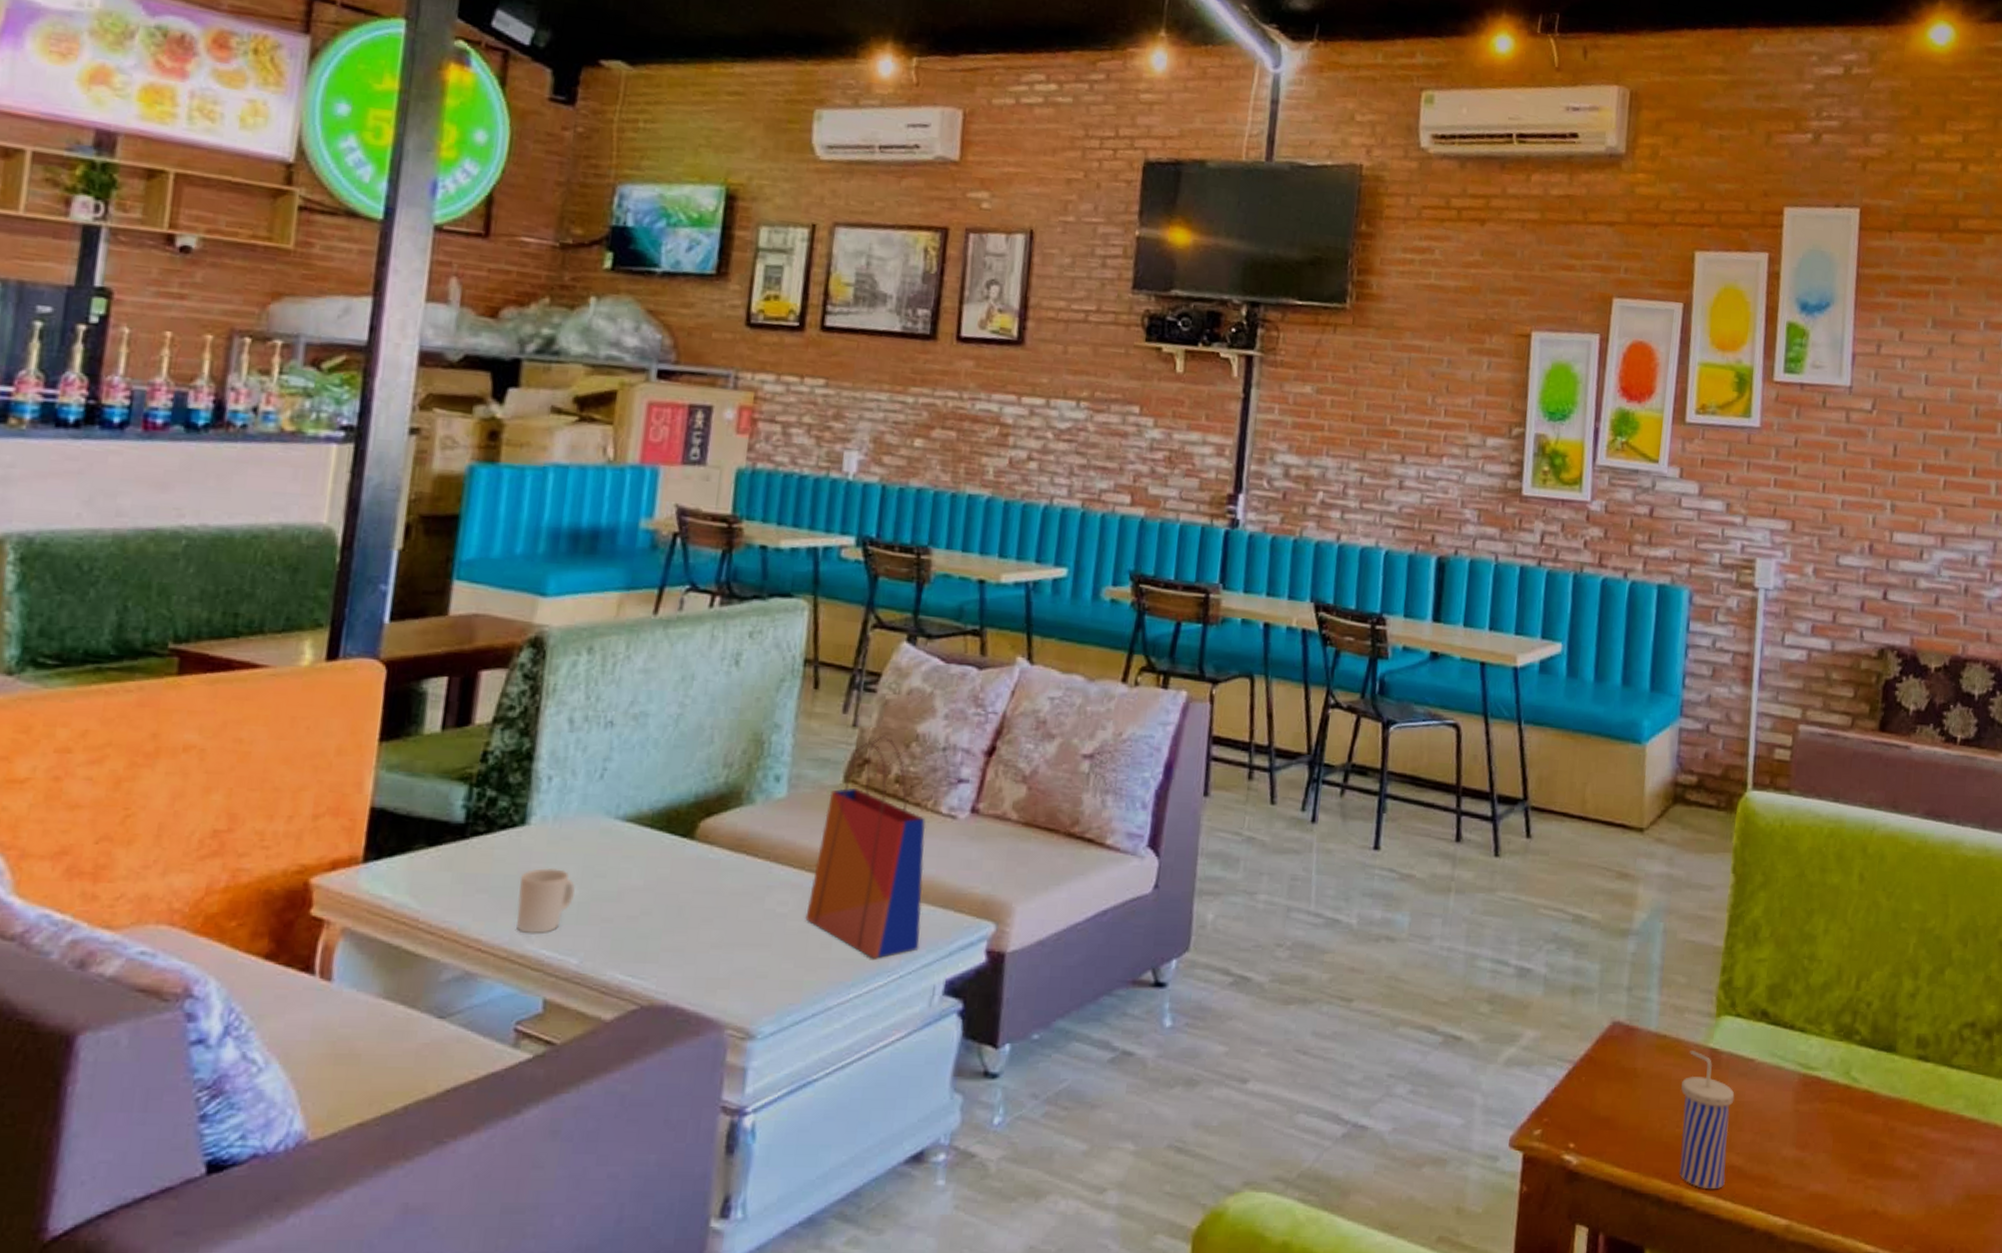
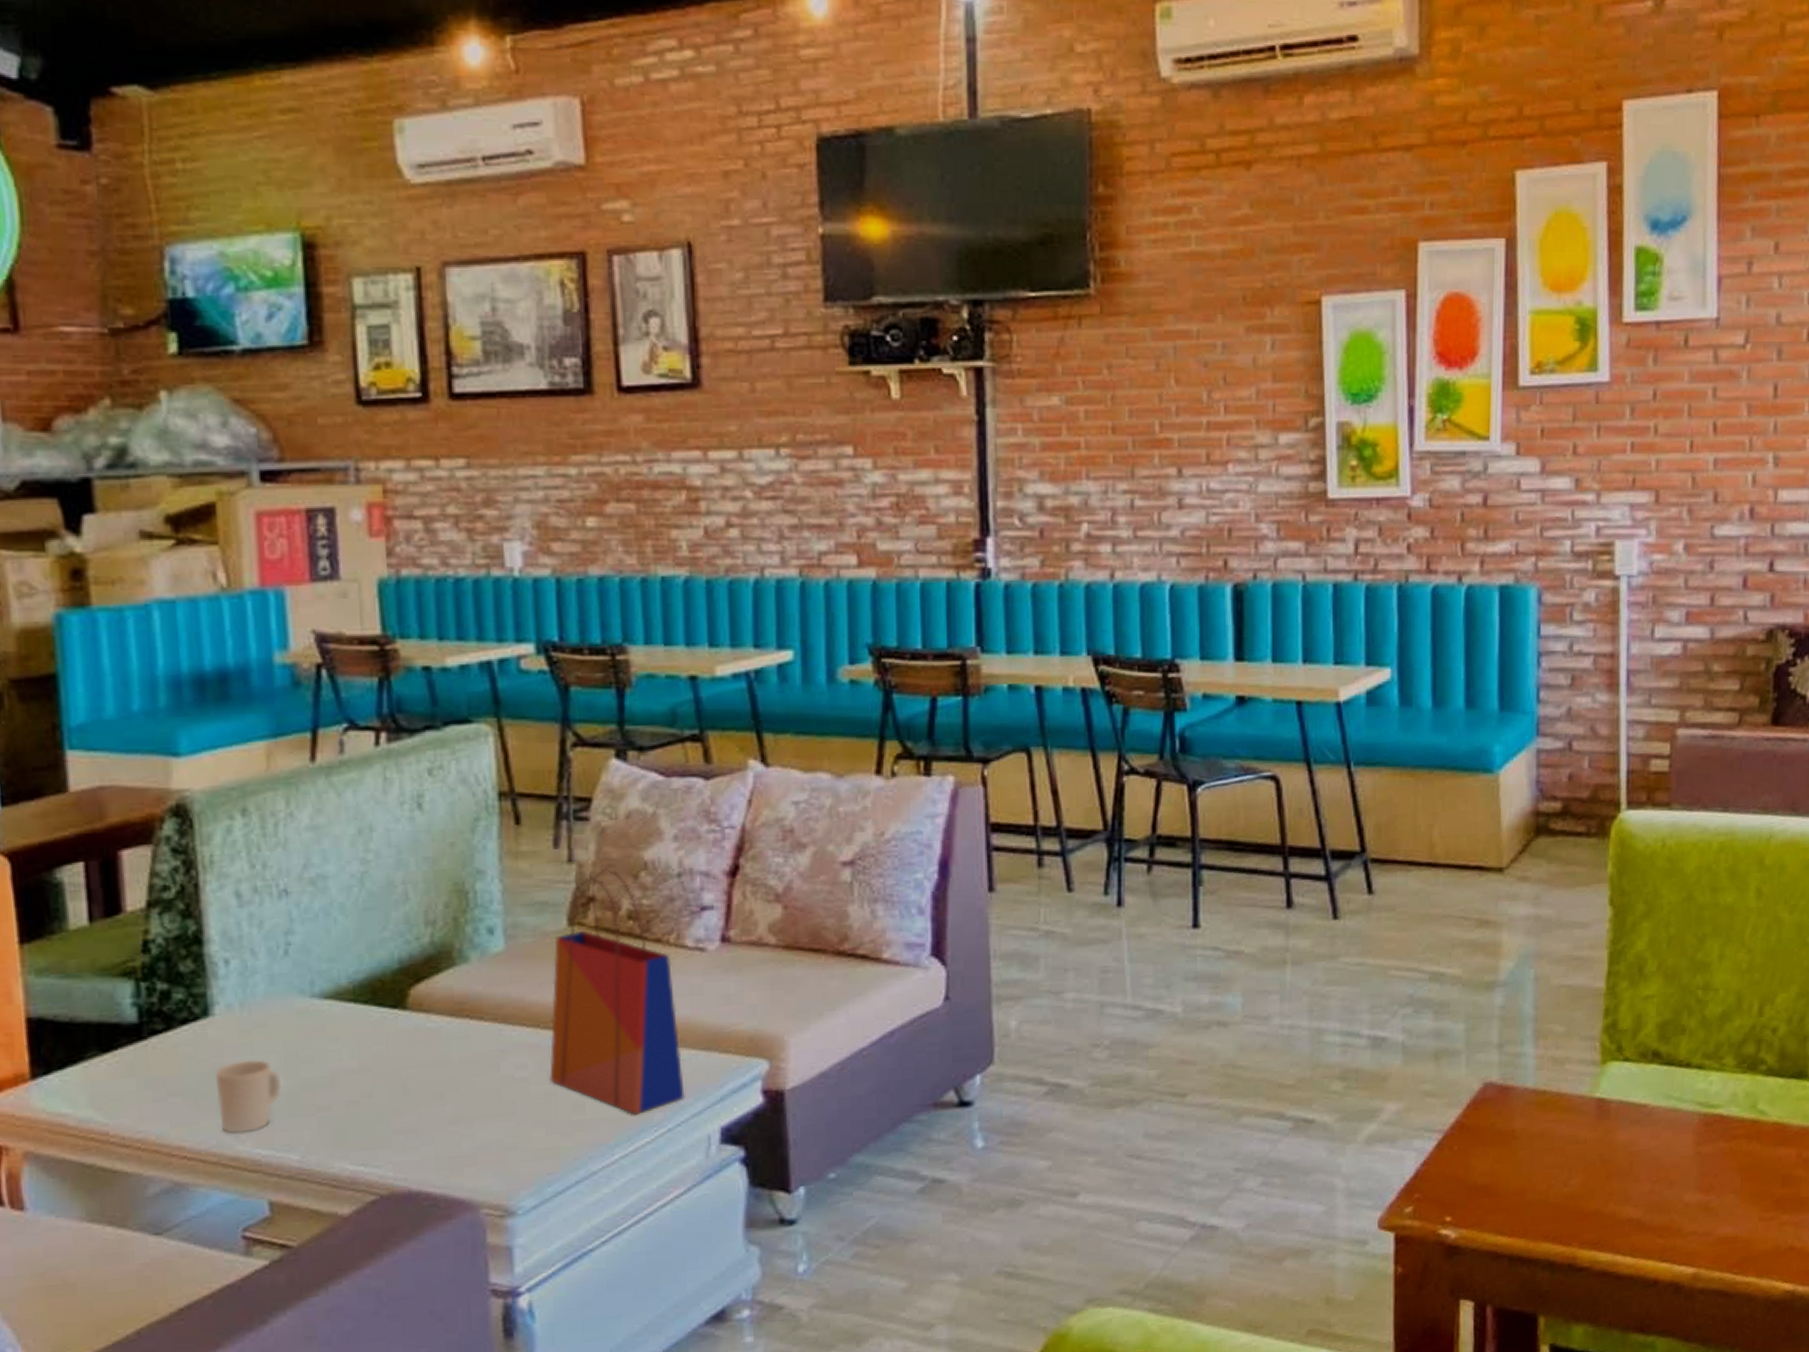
beverage cup: present [1679,1049,1735,1190] -> none [1567,1102,1628,1247]

